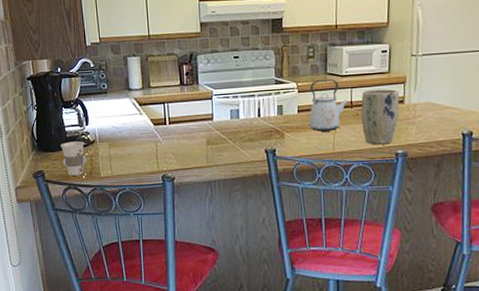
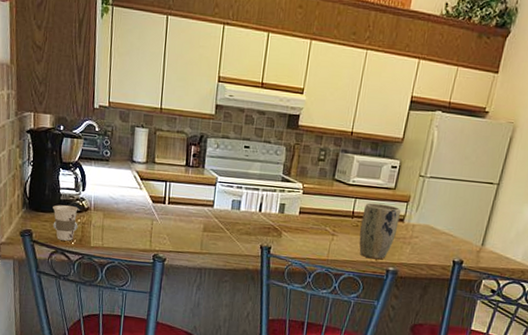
kettle: present [308,78,348,132] -> none [307,184,350,238]

